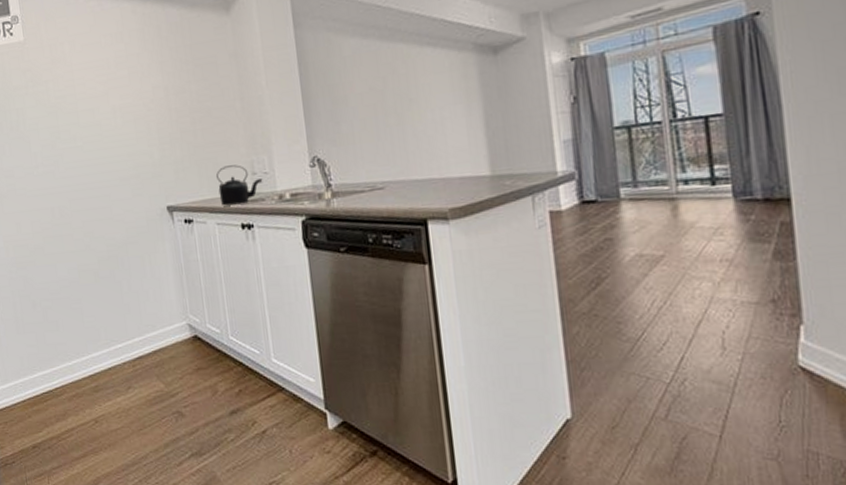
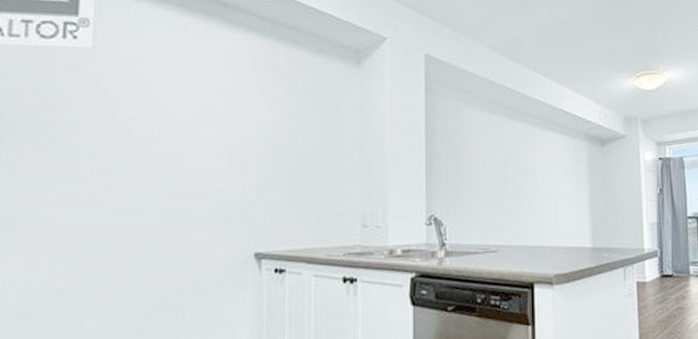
kettle: present [216,164,263,206] -> none [321,215,374,257]

